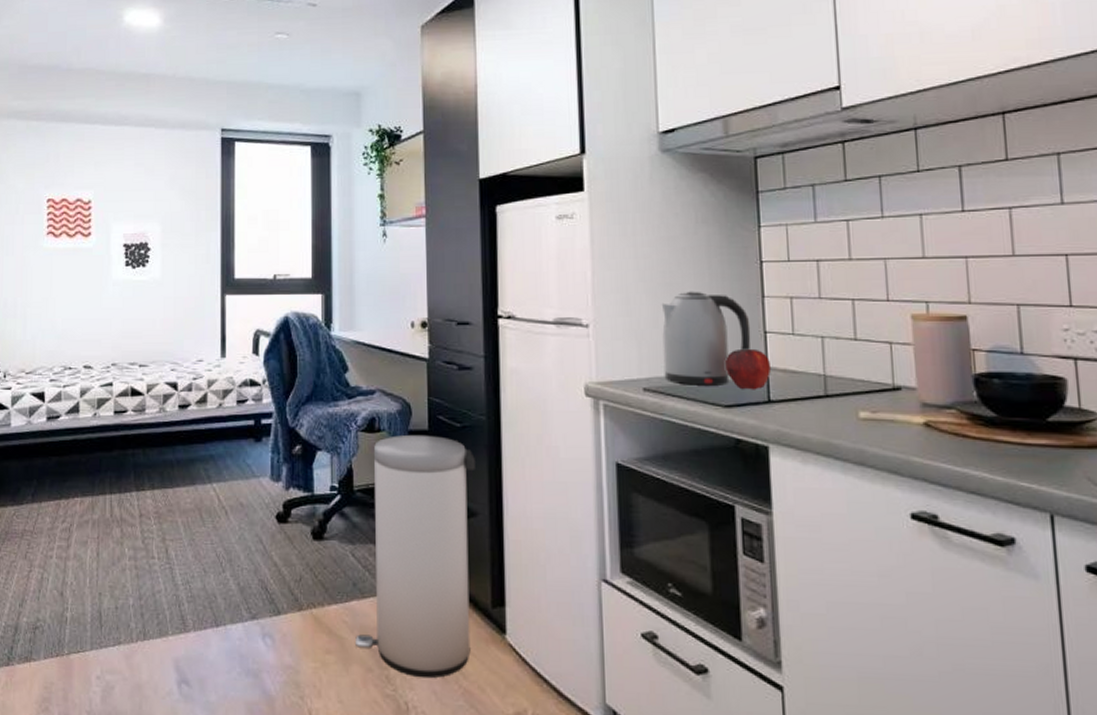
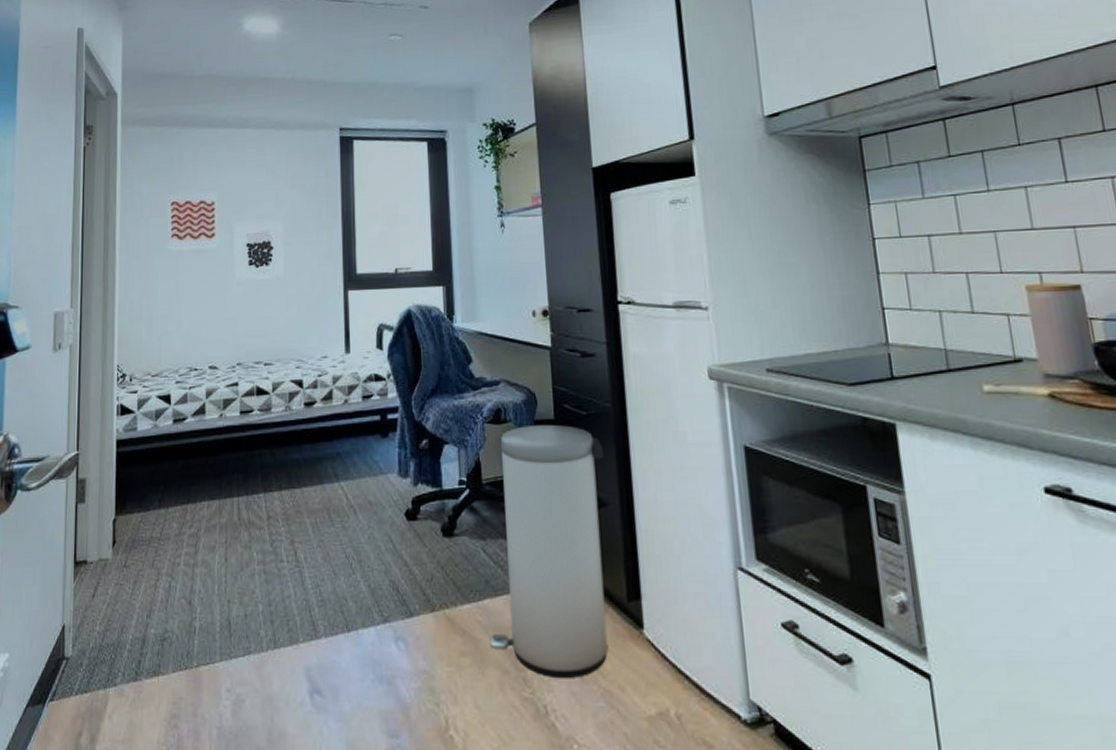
kettle: present [661,291,751,386] -> none [778,270,870,364]
apple: present [725,348,771,390] -> none [845,325,892,368]

